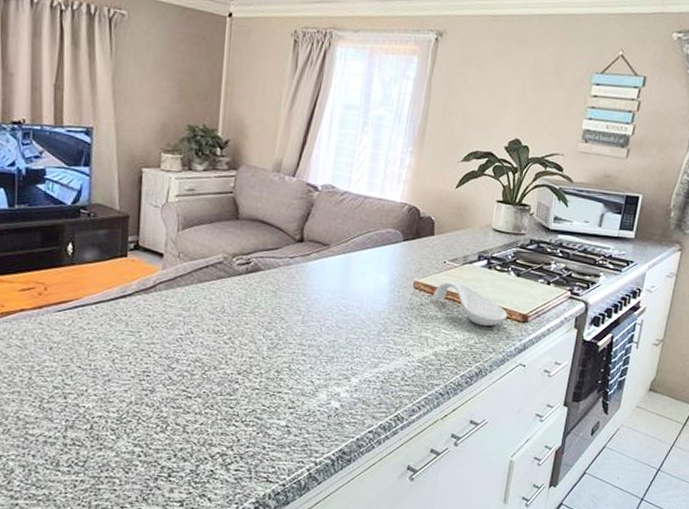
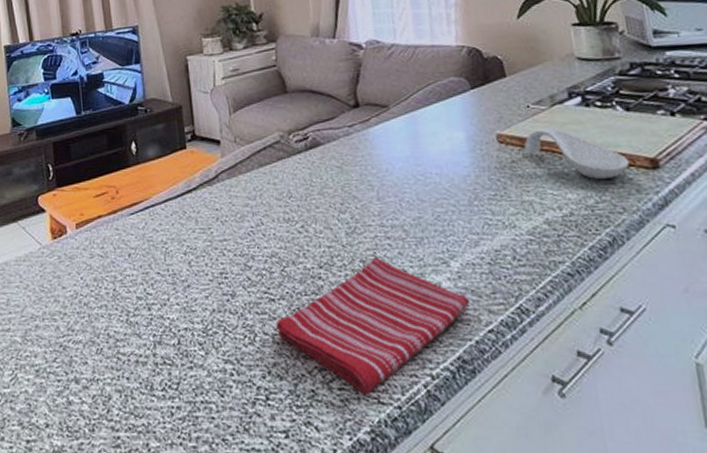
dish towel: none [188,369,359,475] -> present [276,257,470,394]

